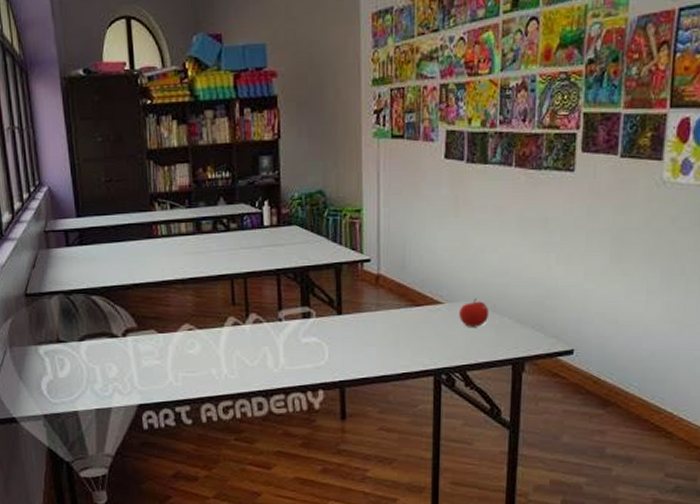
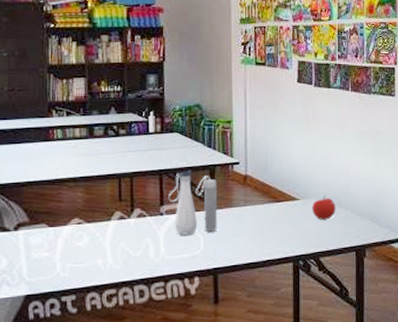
water bottle: none [288,268,345,344] -> present [168,169,218,235]

